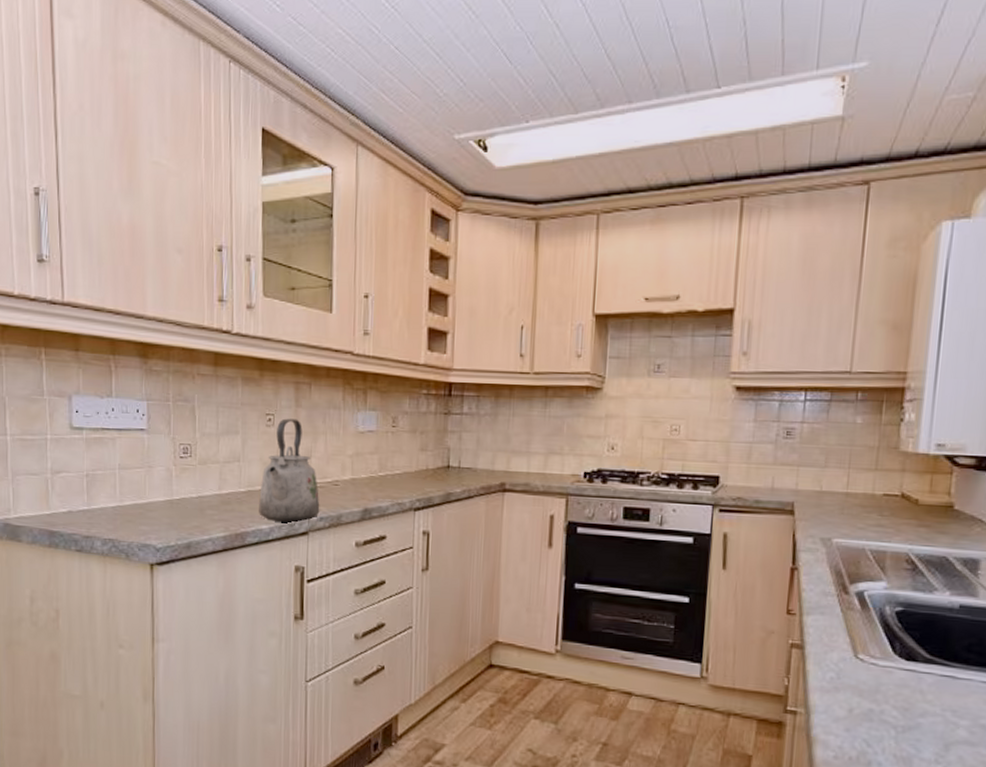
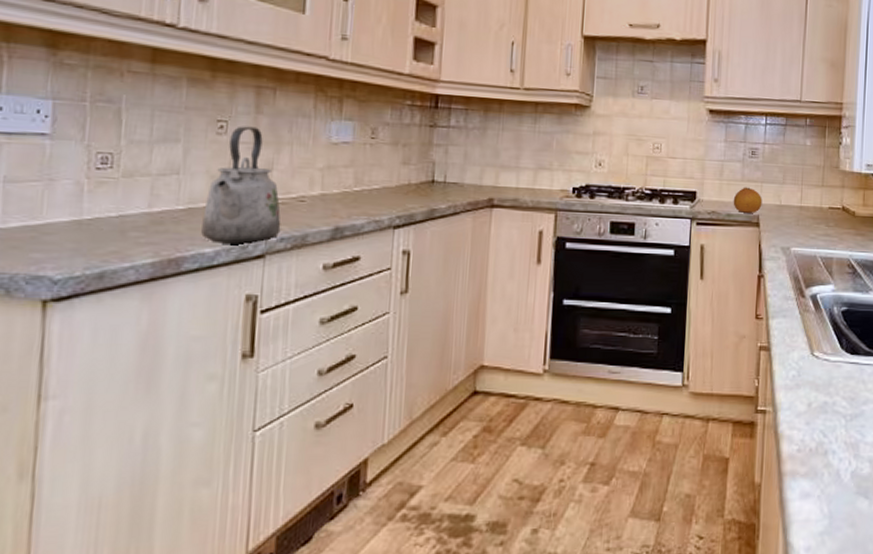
fruit: none [762,471,799,500] -> present [733,187,762,213]

